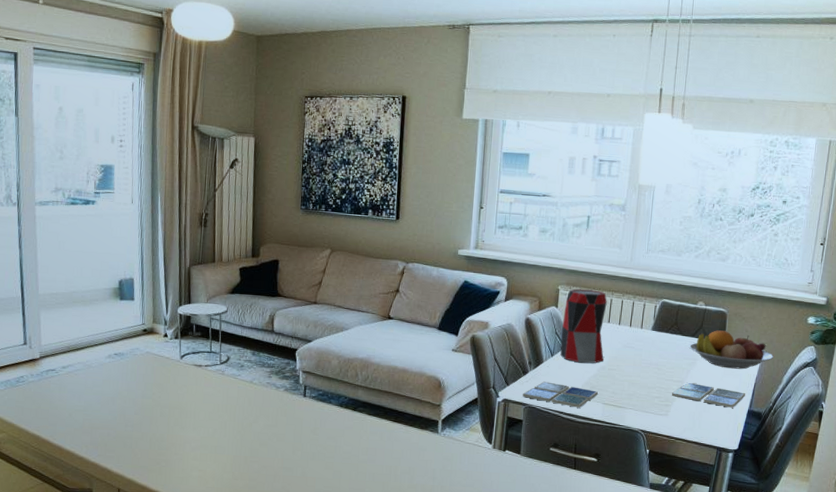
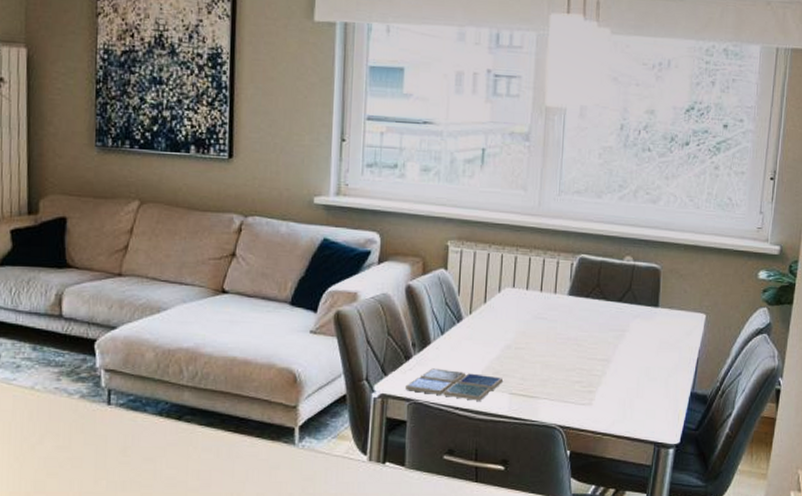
vase: present [560,289,607,364] -> none [453,244,511,342]
drink coaster: present [671,382,745,408] -> none [595,360,686,391]
fruit bowl: present [688,330,774,369] -> none [615,292,720,341]

